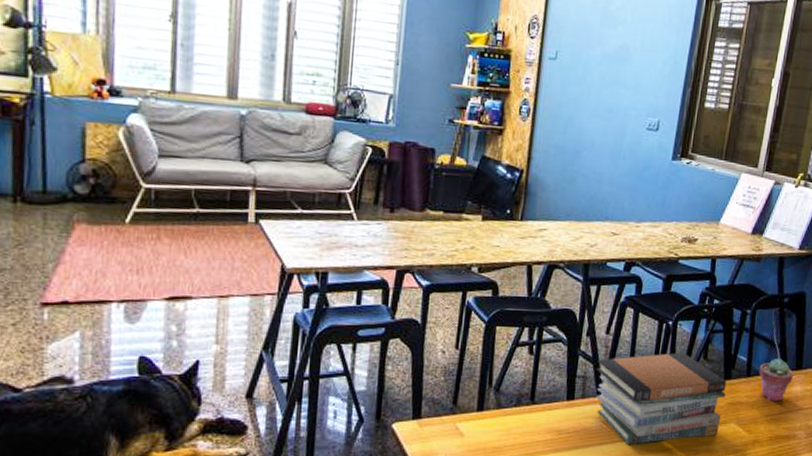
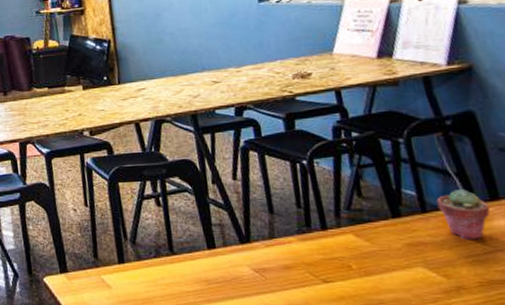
book stack: present [596,352,727,445] -> none [231,191,404,295]

